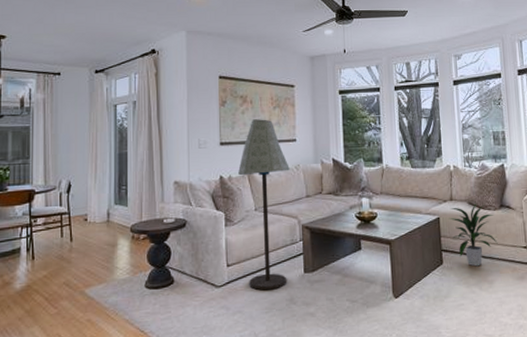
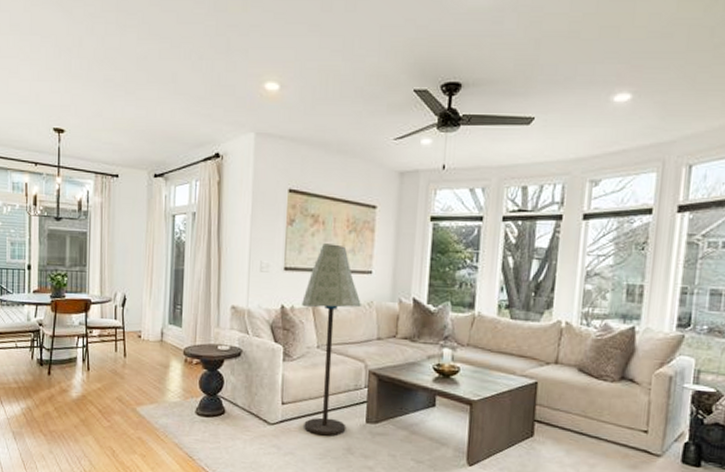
indoor plant: present [449,203,498,267] -> none [549,371,609,446]

